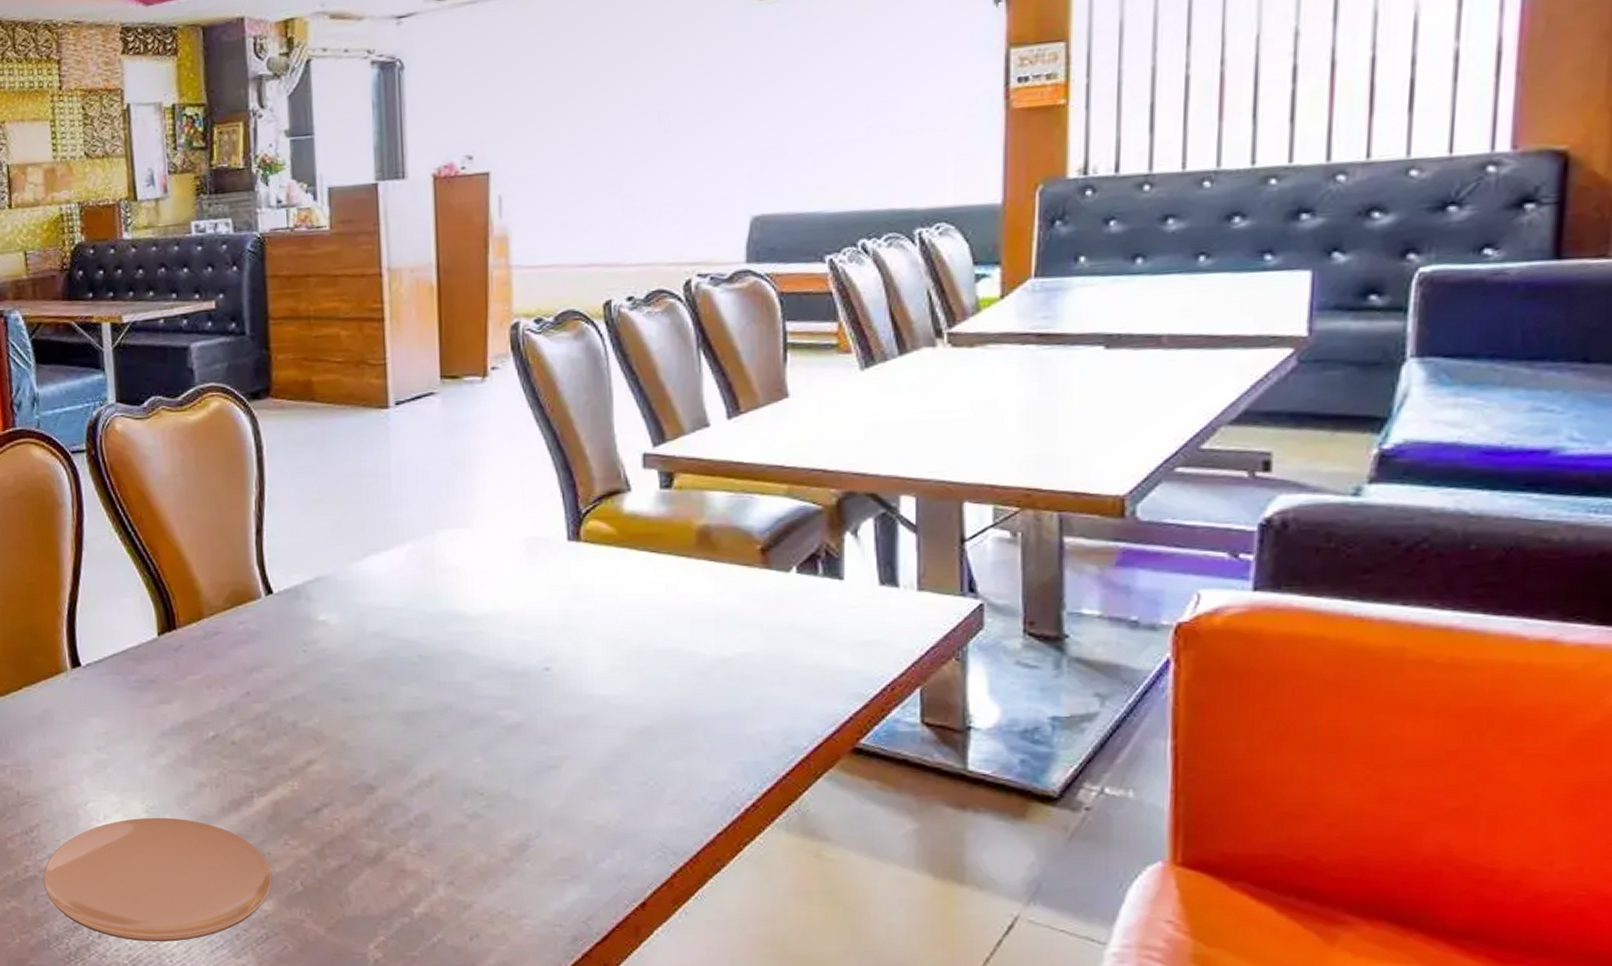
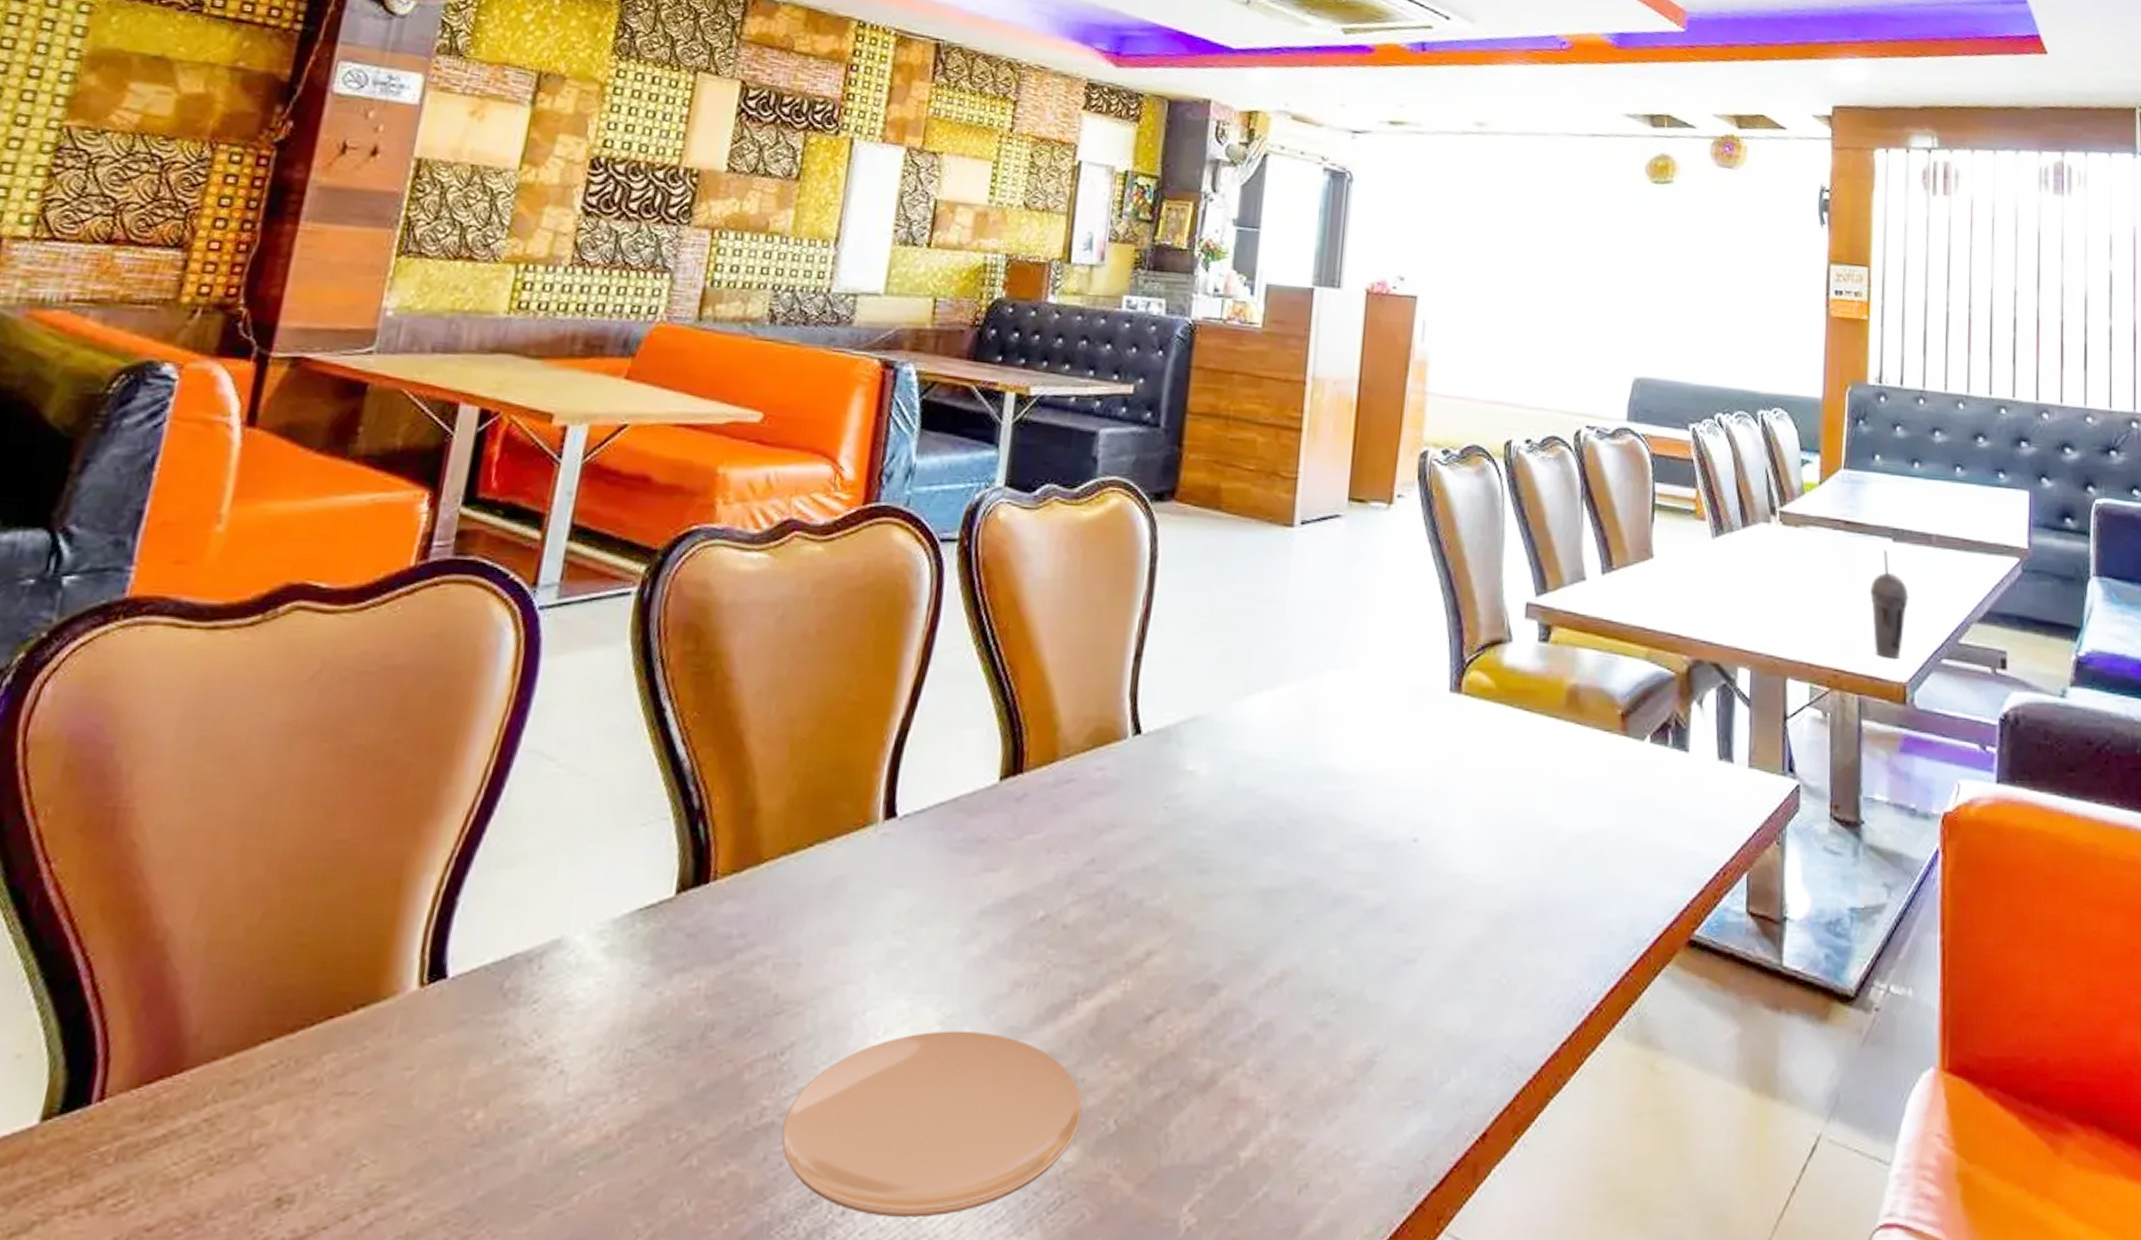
beverage cup: none [1072,359,1128,472] -> present [1869,550,1909,658]

